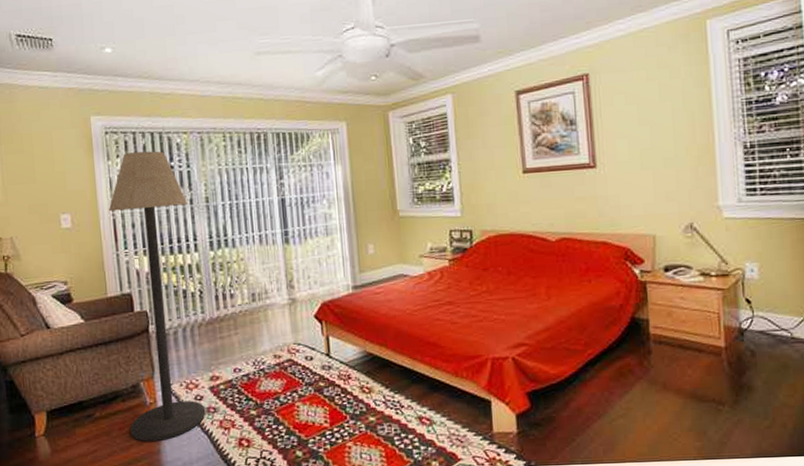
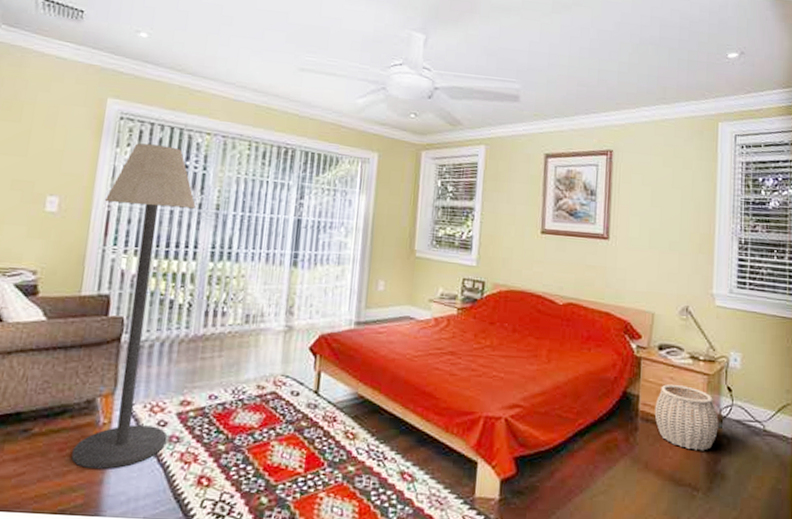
woven basket: none [667,304,740,367] -> present [654,384,719,451]

